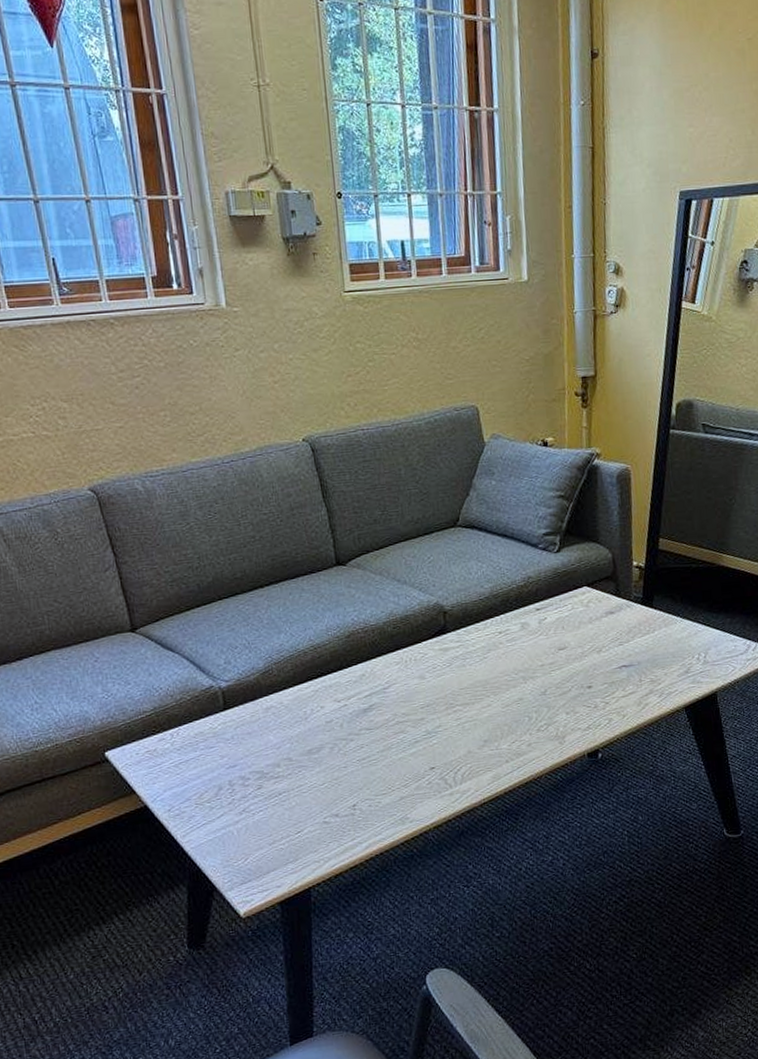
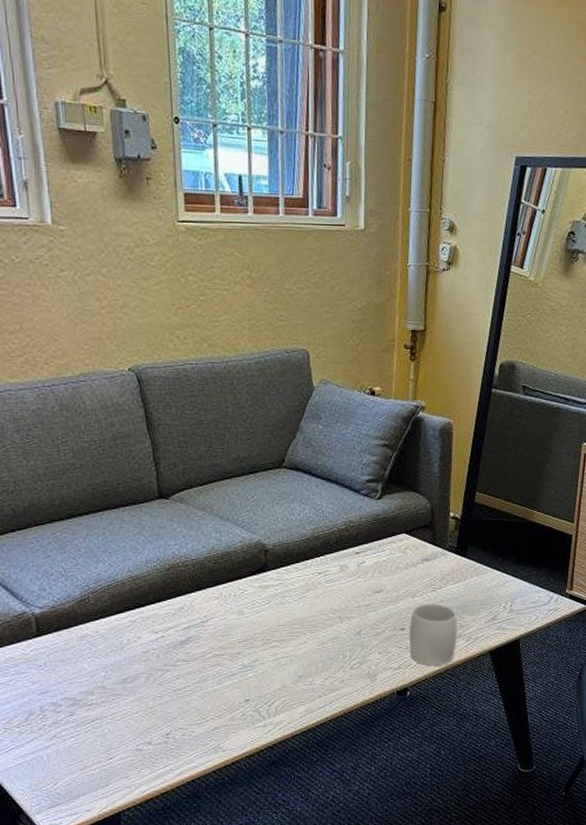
mug: none [596,658,649,725] -> present [409,603,458,666]

